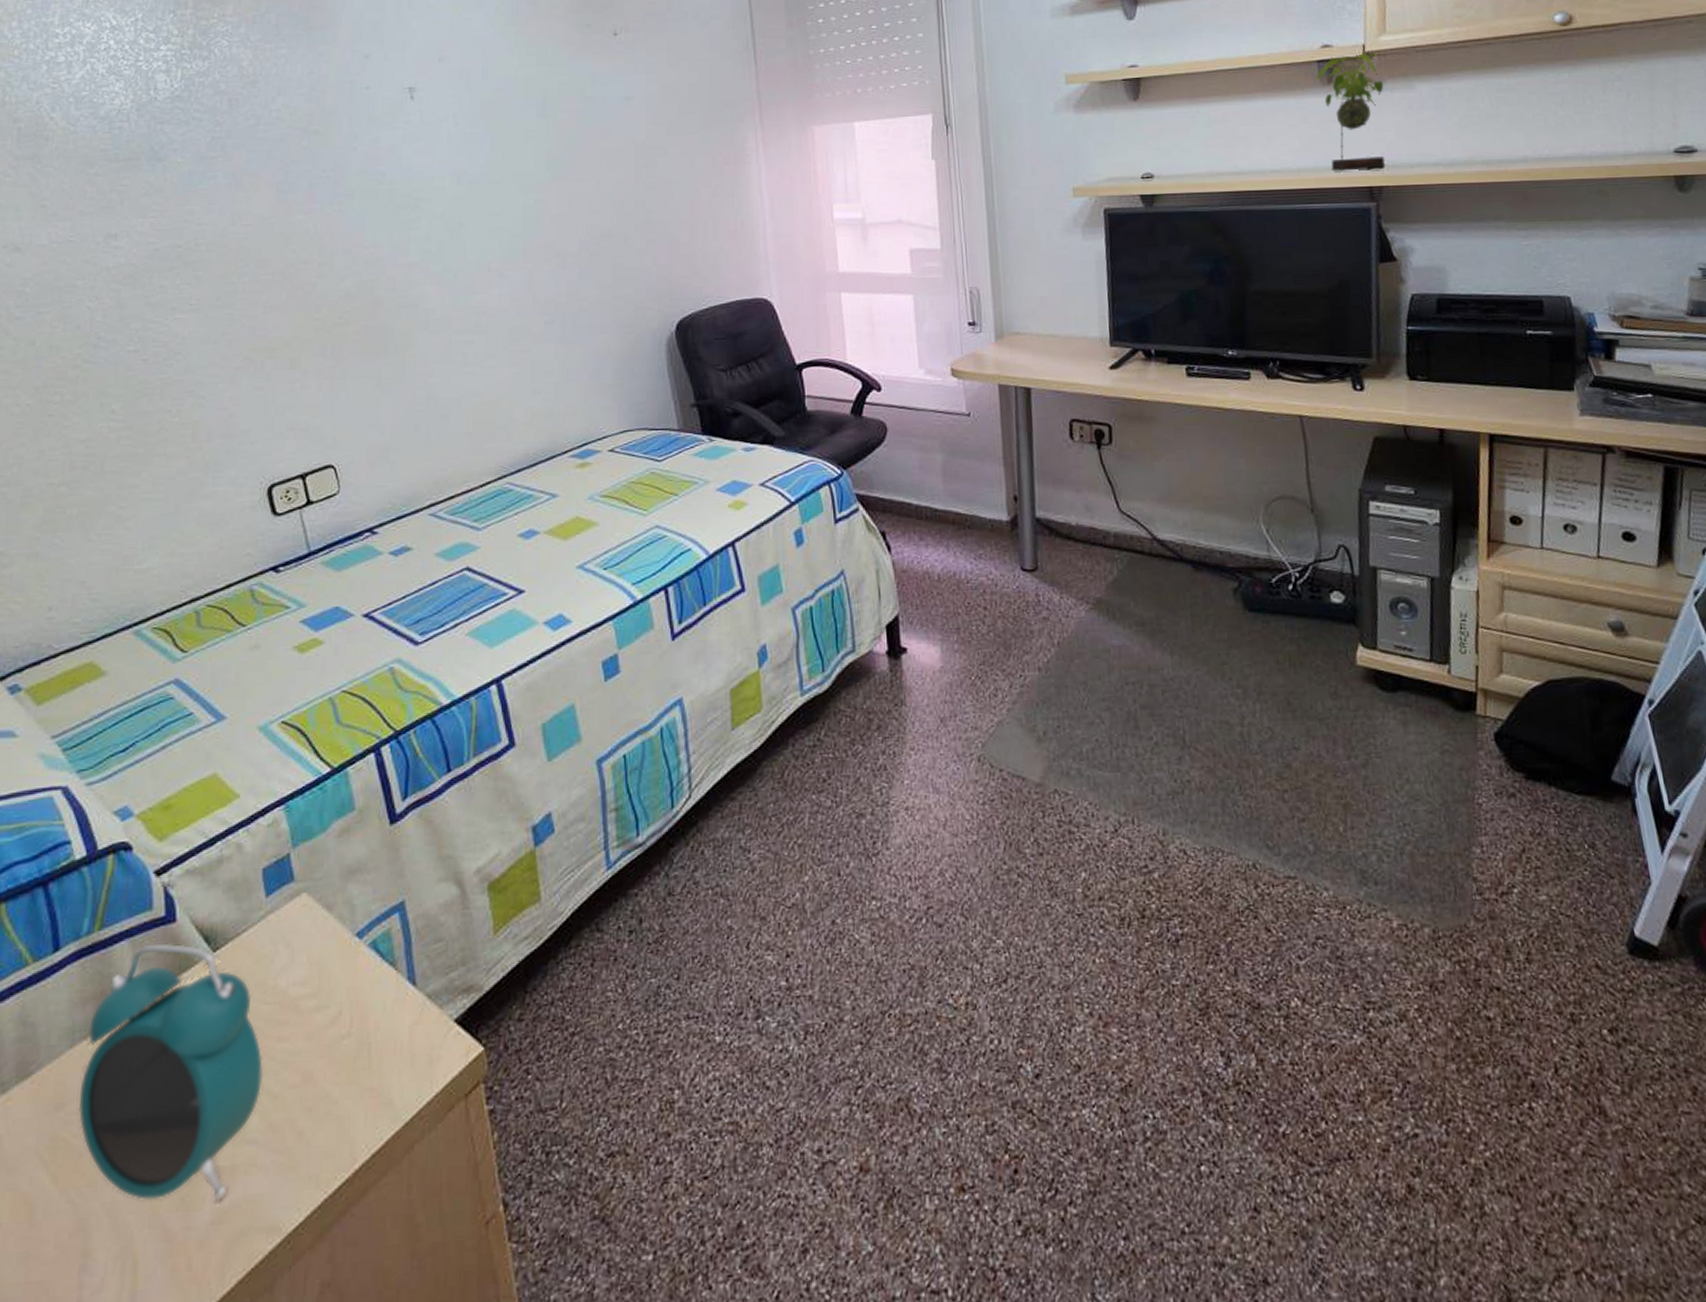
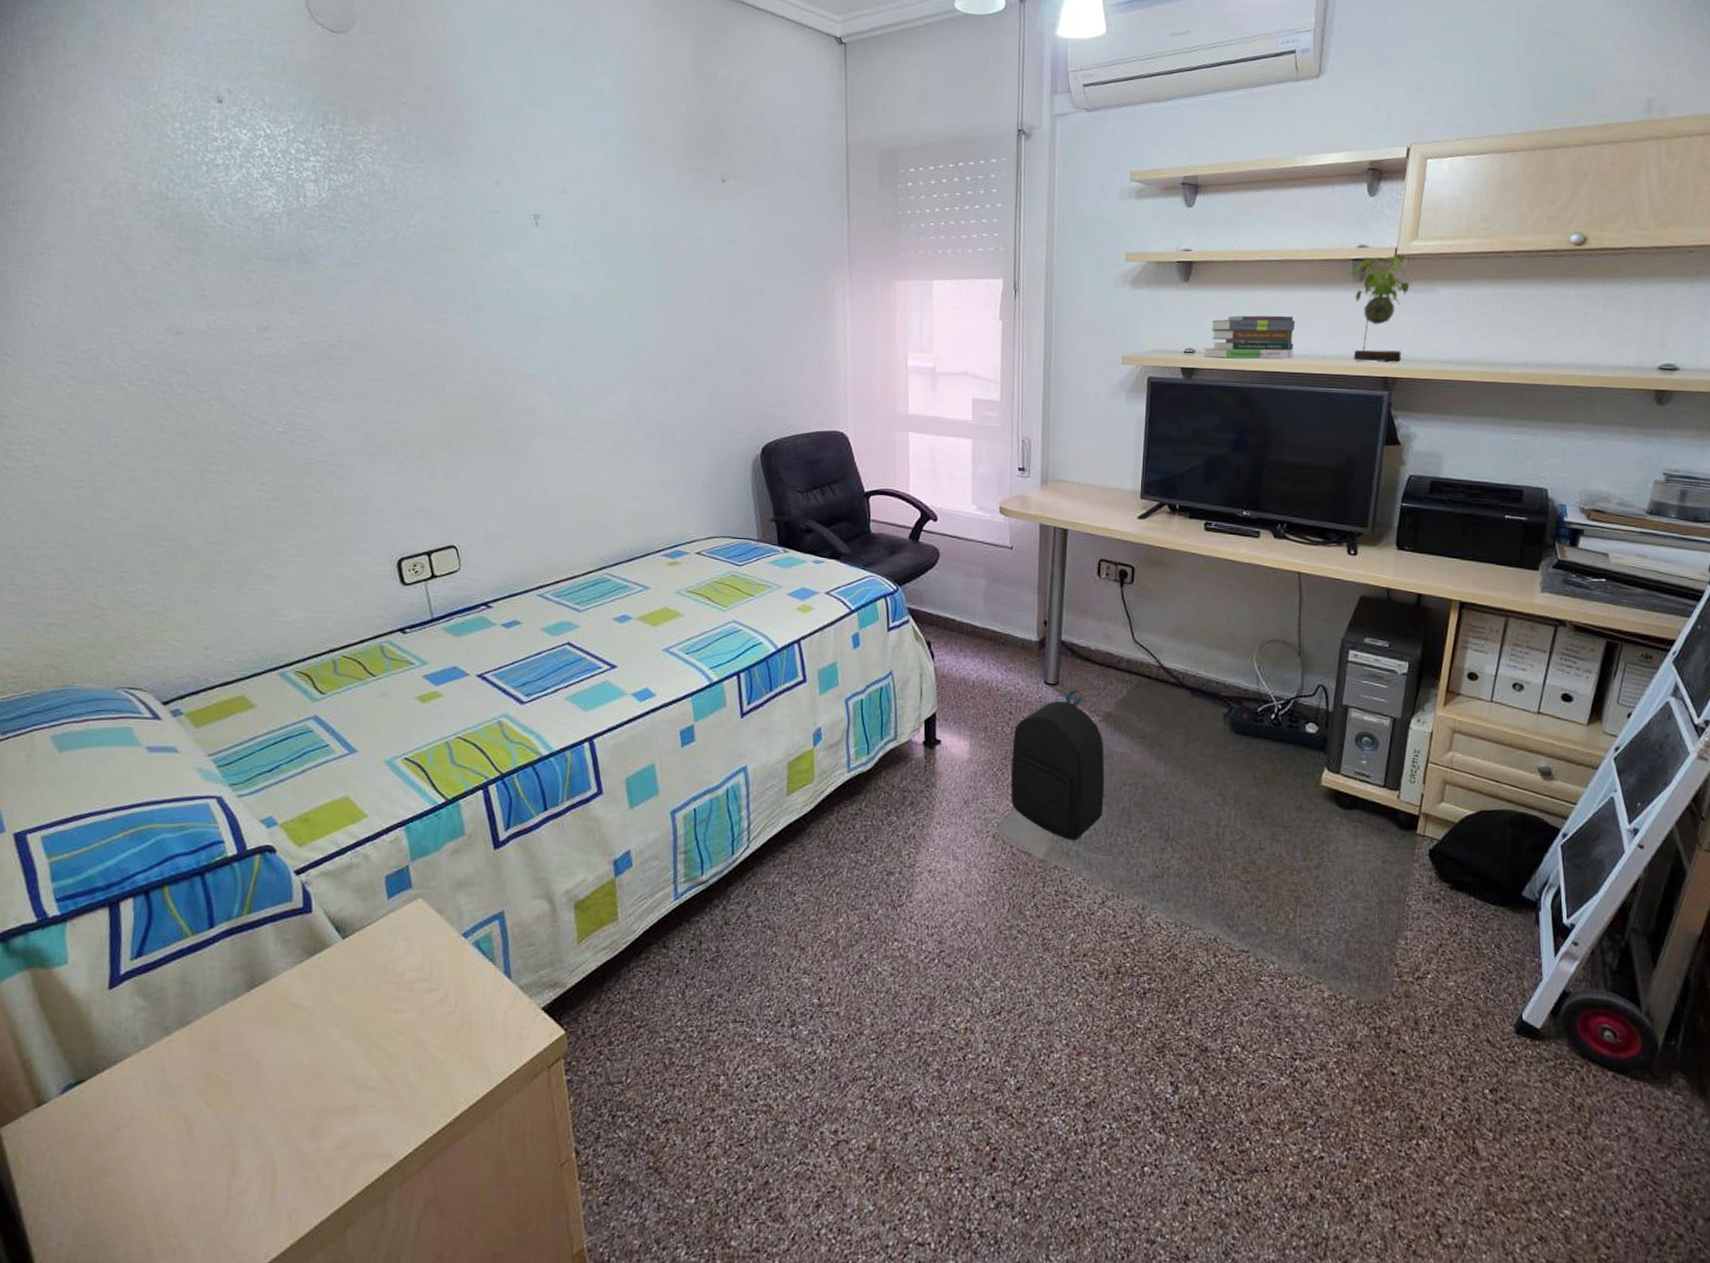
alarm clock: present [78,943,263,1201] -> none [228,928,382,1131]
backpack: none [990,574,1105,757] -> present [1011,689,1105,841]
books: none [1163,128,1264,182] -> present [1204,315,1295,359]

